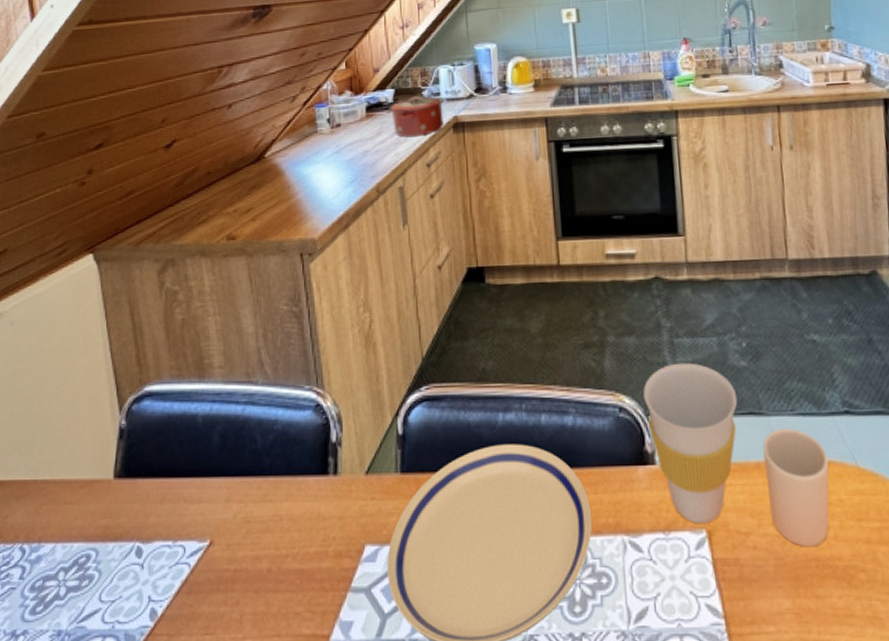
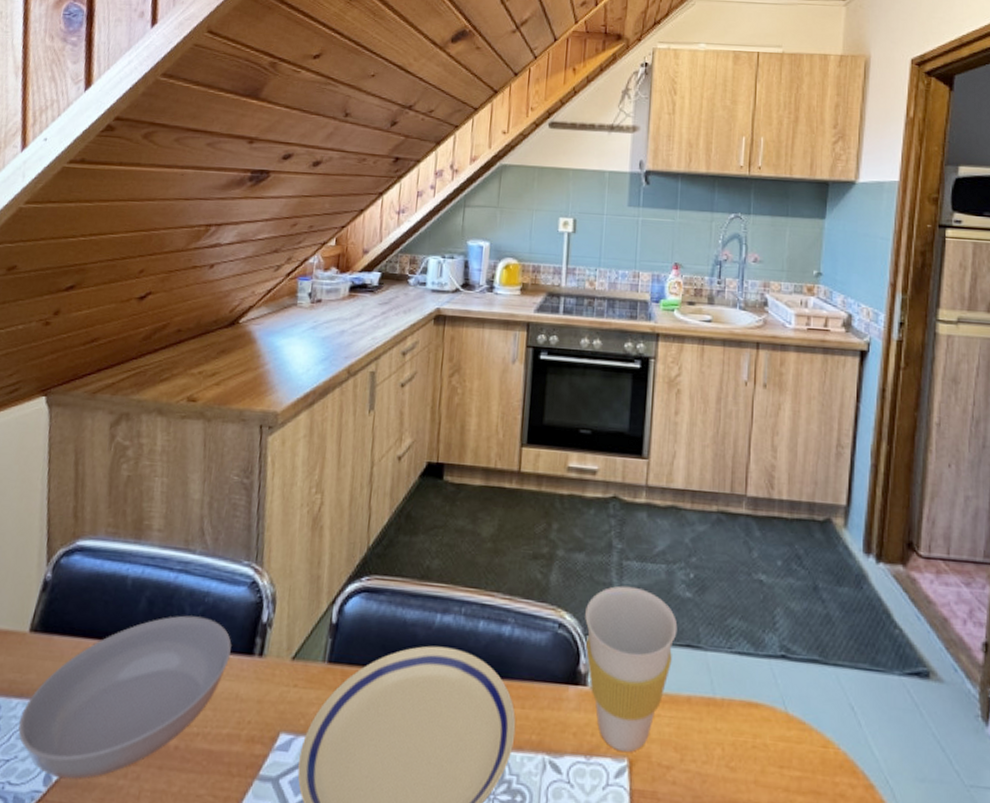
bowl: none [119,444,306,612] -> present [18,615,232,780]
casserole: present [388,96,445,138] -> none [372,283,430,324]
mug: present [762,429,830,547] -> none [694,665,759,789]

